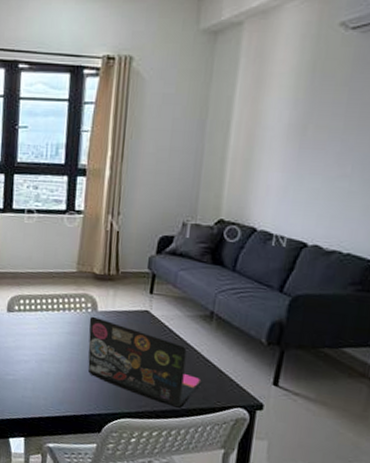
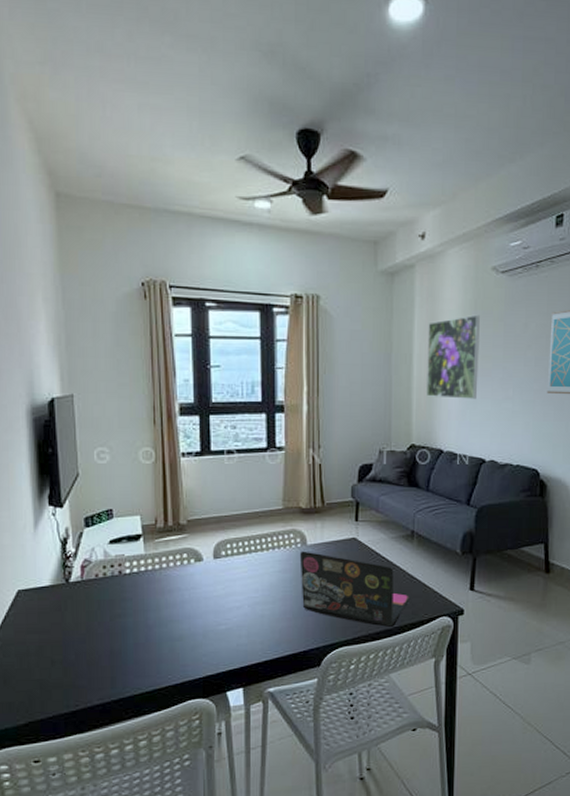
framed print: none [243,78,318,174] -> present [427,314,480,399]

